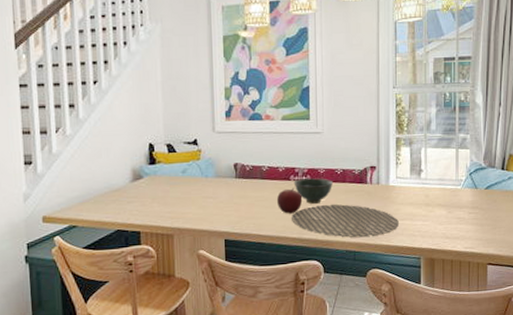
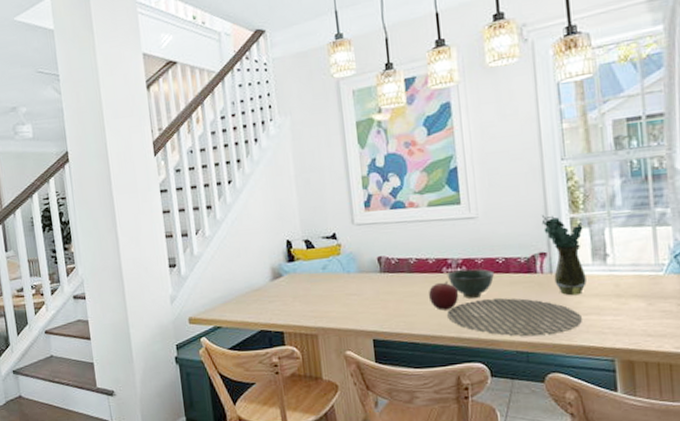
vase: none [374,133,405,204] -> present [541,214,587,296]

